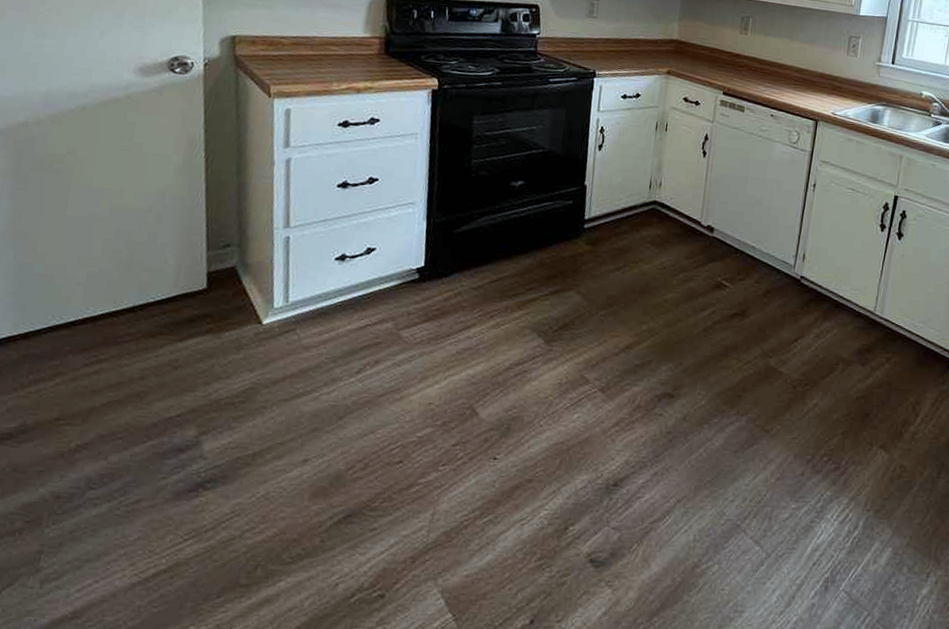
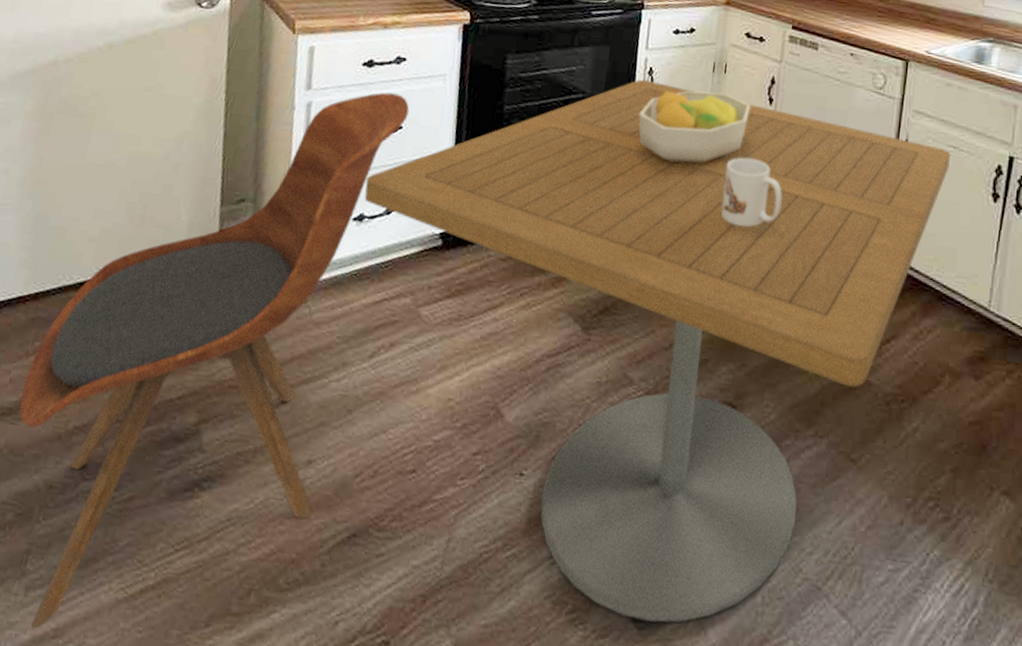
dining chair: none [19,149,385,614] -> present [19,92,410,630]
dining table: none [345,136,849,561] -> present [364,79,950,623]
fruit bowl: none [592,146,687,206] -> present [638,91,750,164]
mug: none [662,200,713,256] -> present [721,157,782,227]

